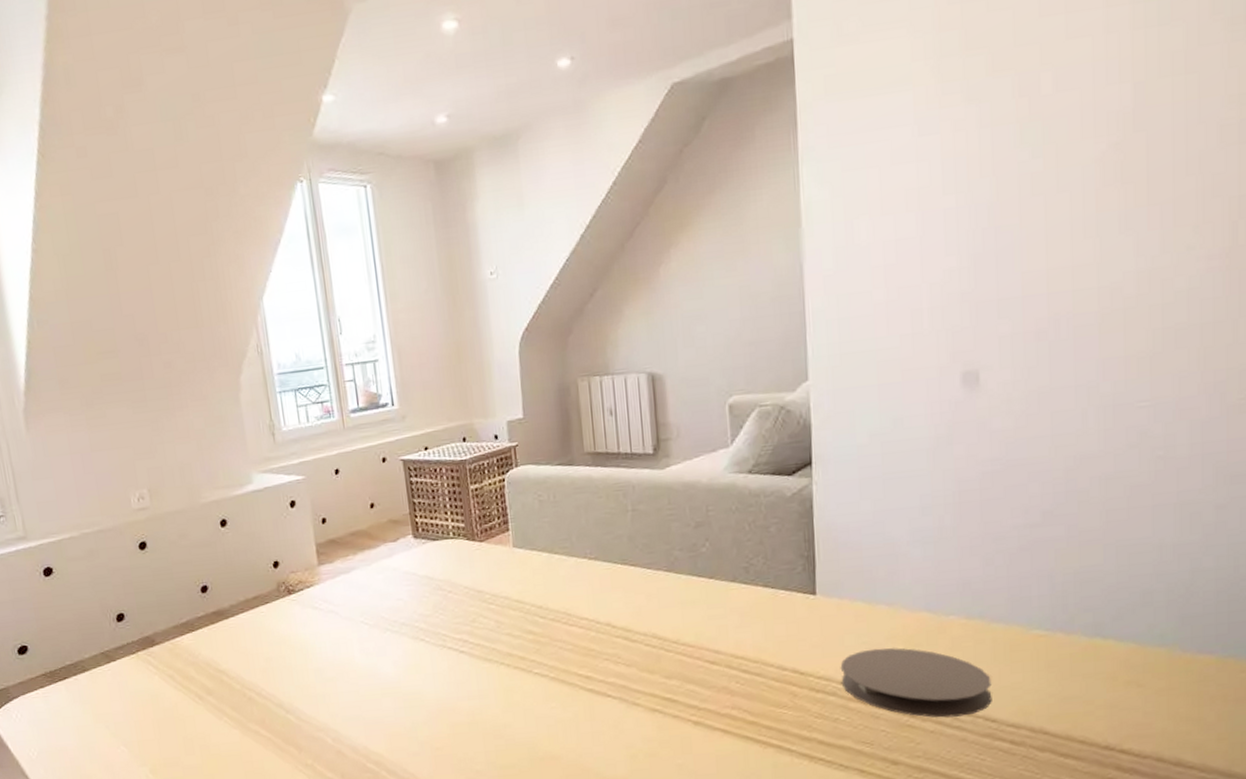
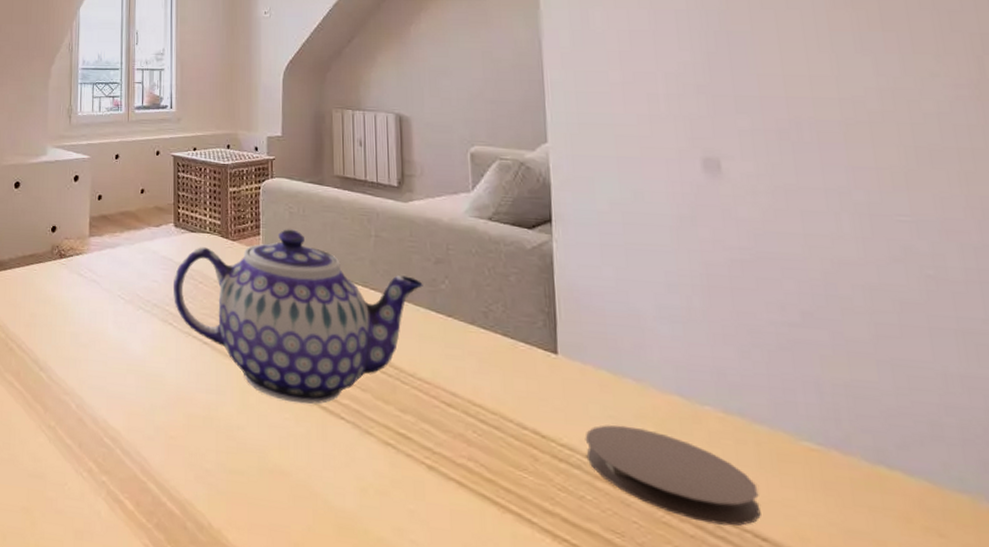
teapot: none [420,518,684,692] -> present [174,229,423,405]

